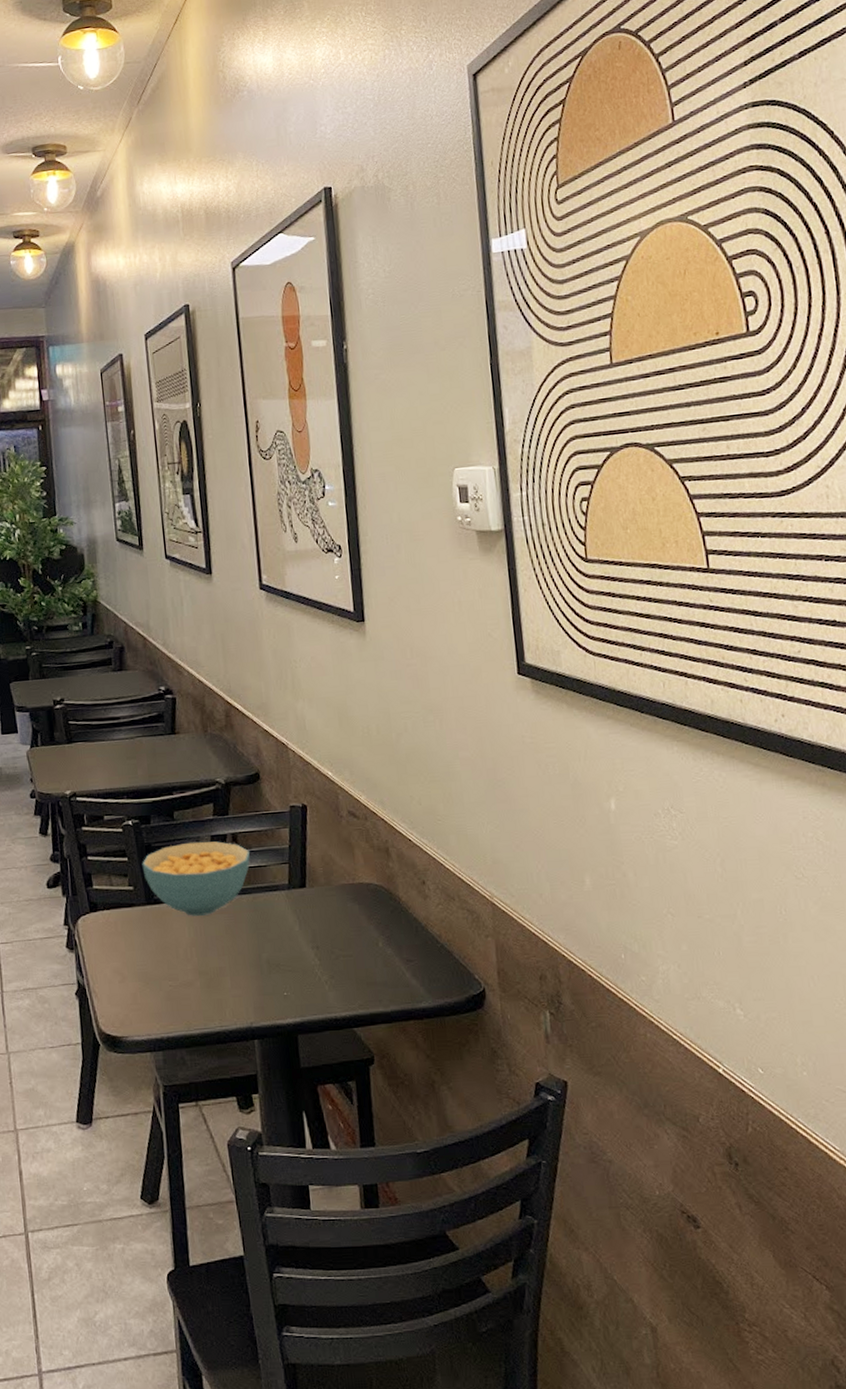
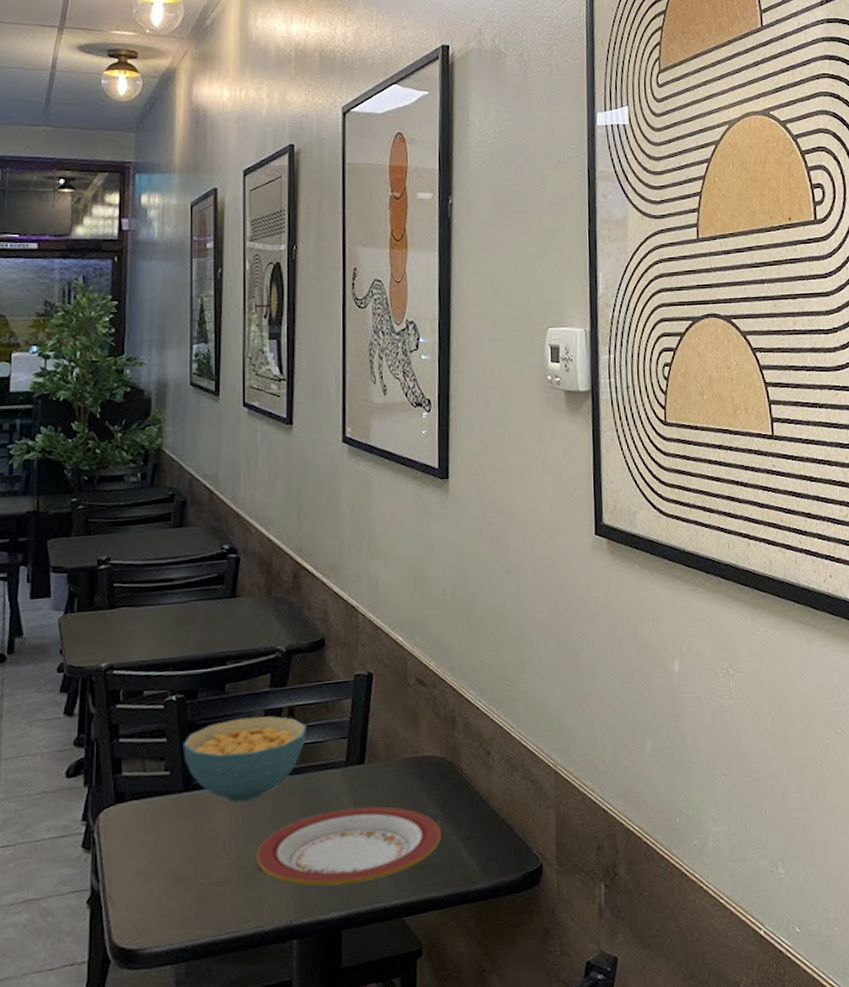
plate: none [214,926,385,996] -> present [255,806,442,886]

